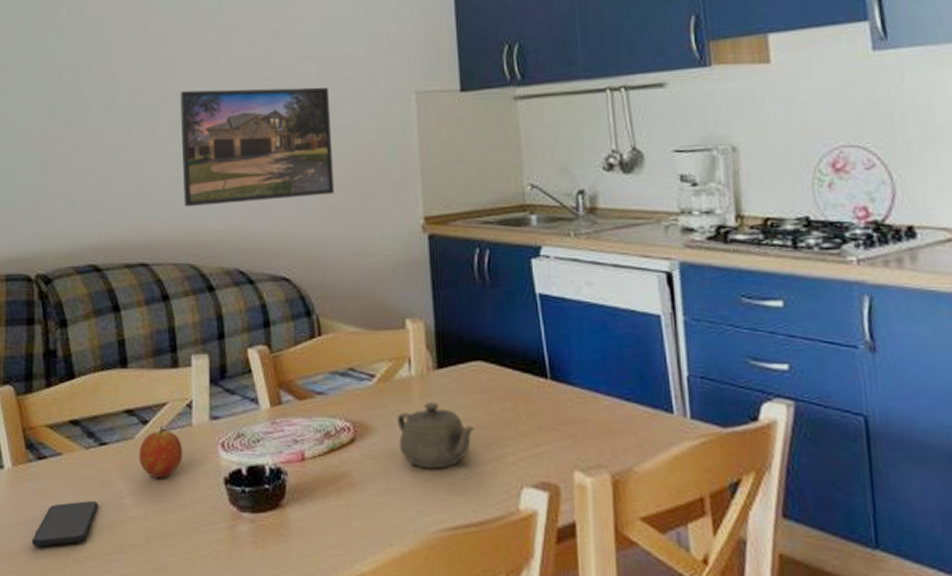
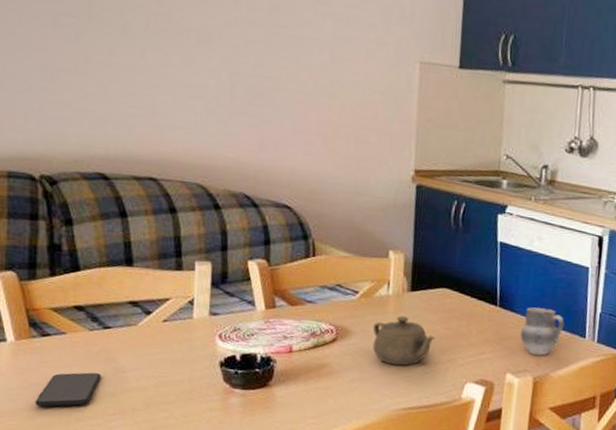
fruit: present [139,424,183,479] -> none [141,316,183,359]
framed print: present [179,87,334,207] -> none [194,24,342,140]
cup: none [583,376,641,443] -> present [520,307,565,356]

